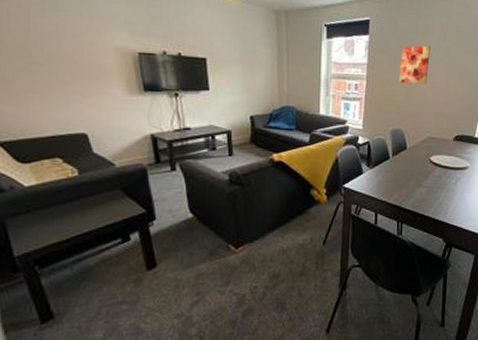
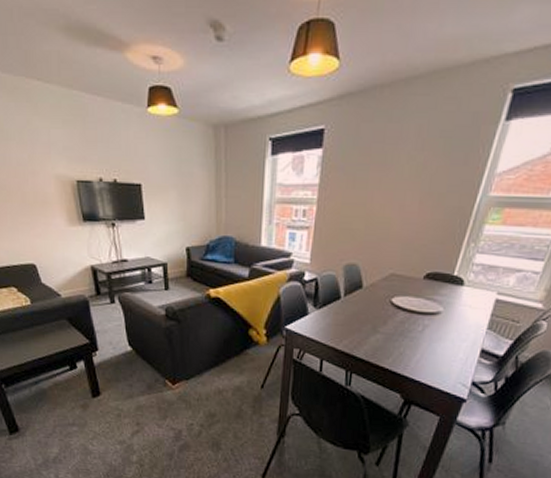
wall art: present [398,45,431,85] -> none [357,158,403,209]

